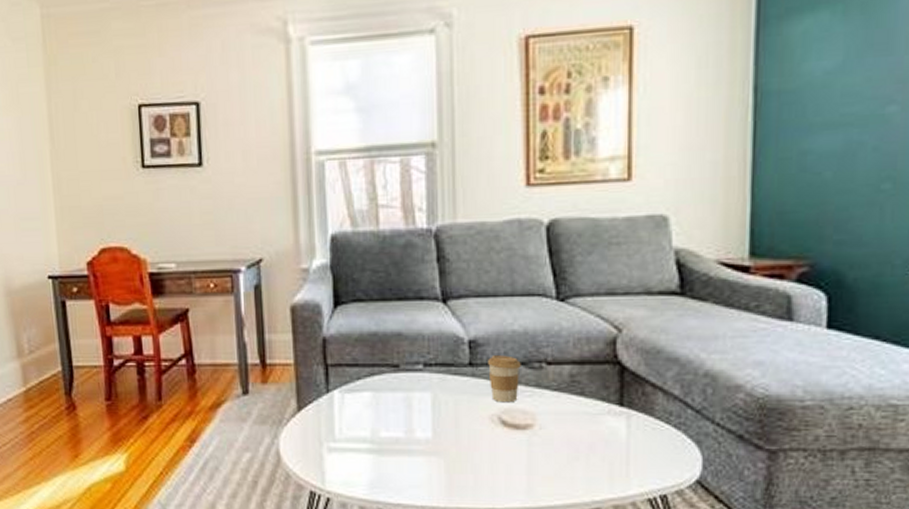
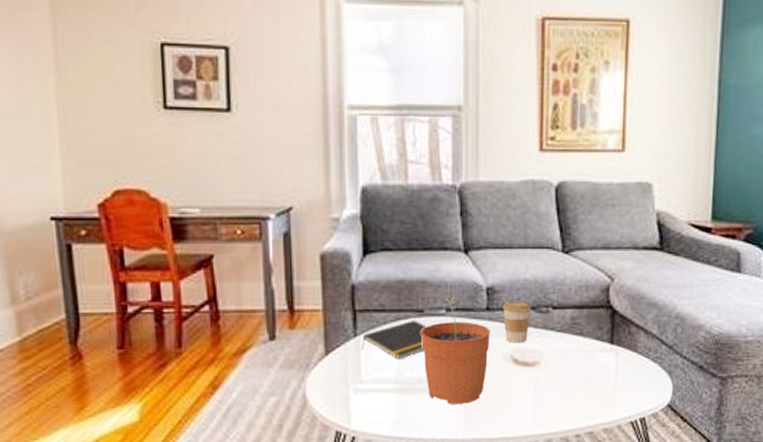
notepad: none [334,375,403,418] -> present [362,320,427,360]
plant pot: none [397,350,474,468] -> present [421,296,491,404]

